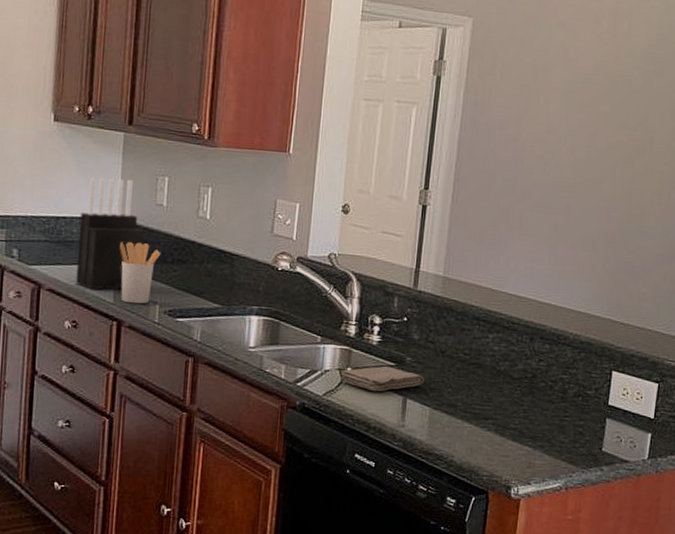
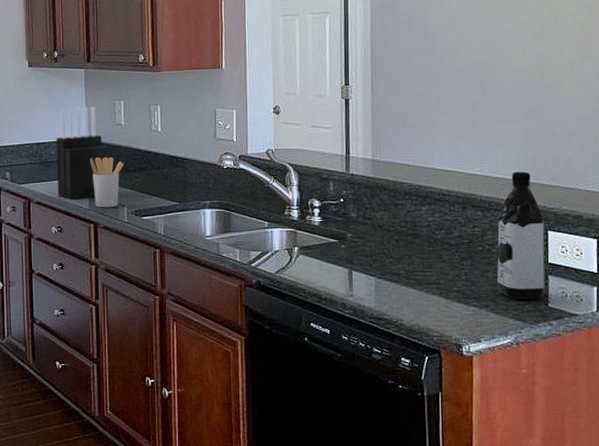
washcloth: present [340,365,424,392] -> none [289,243,366,267]
water bottle: none [554,304,610,443] -> present [497,171,546,299]

